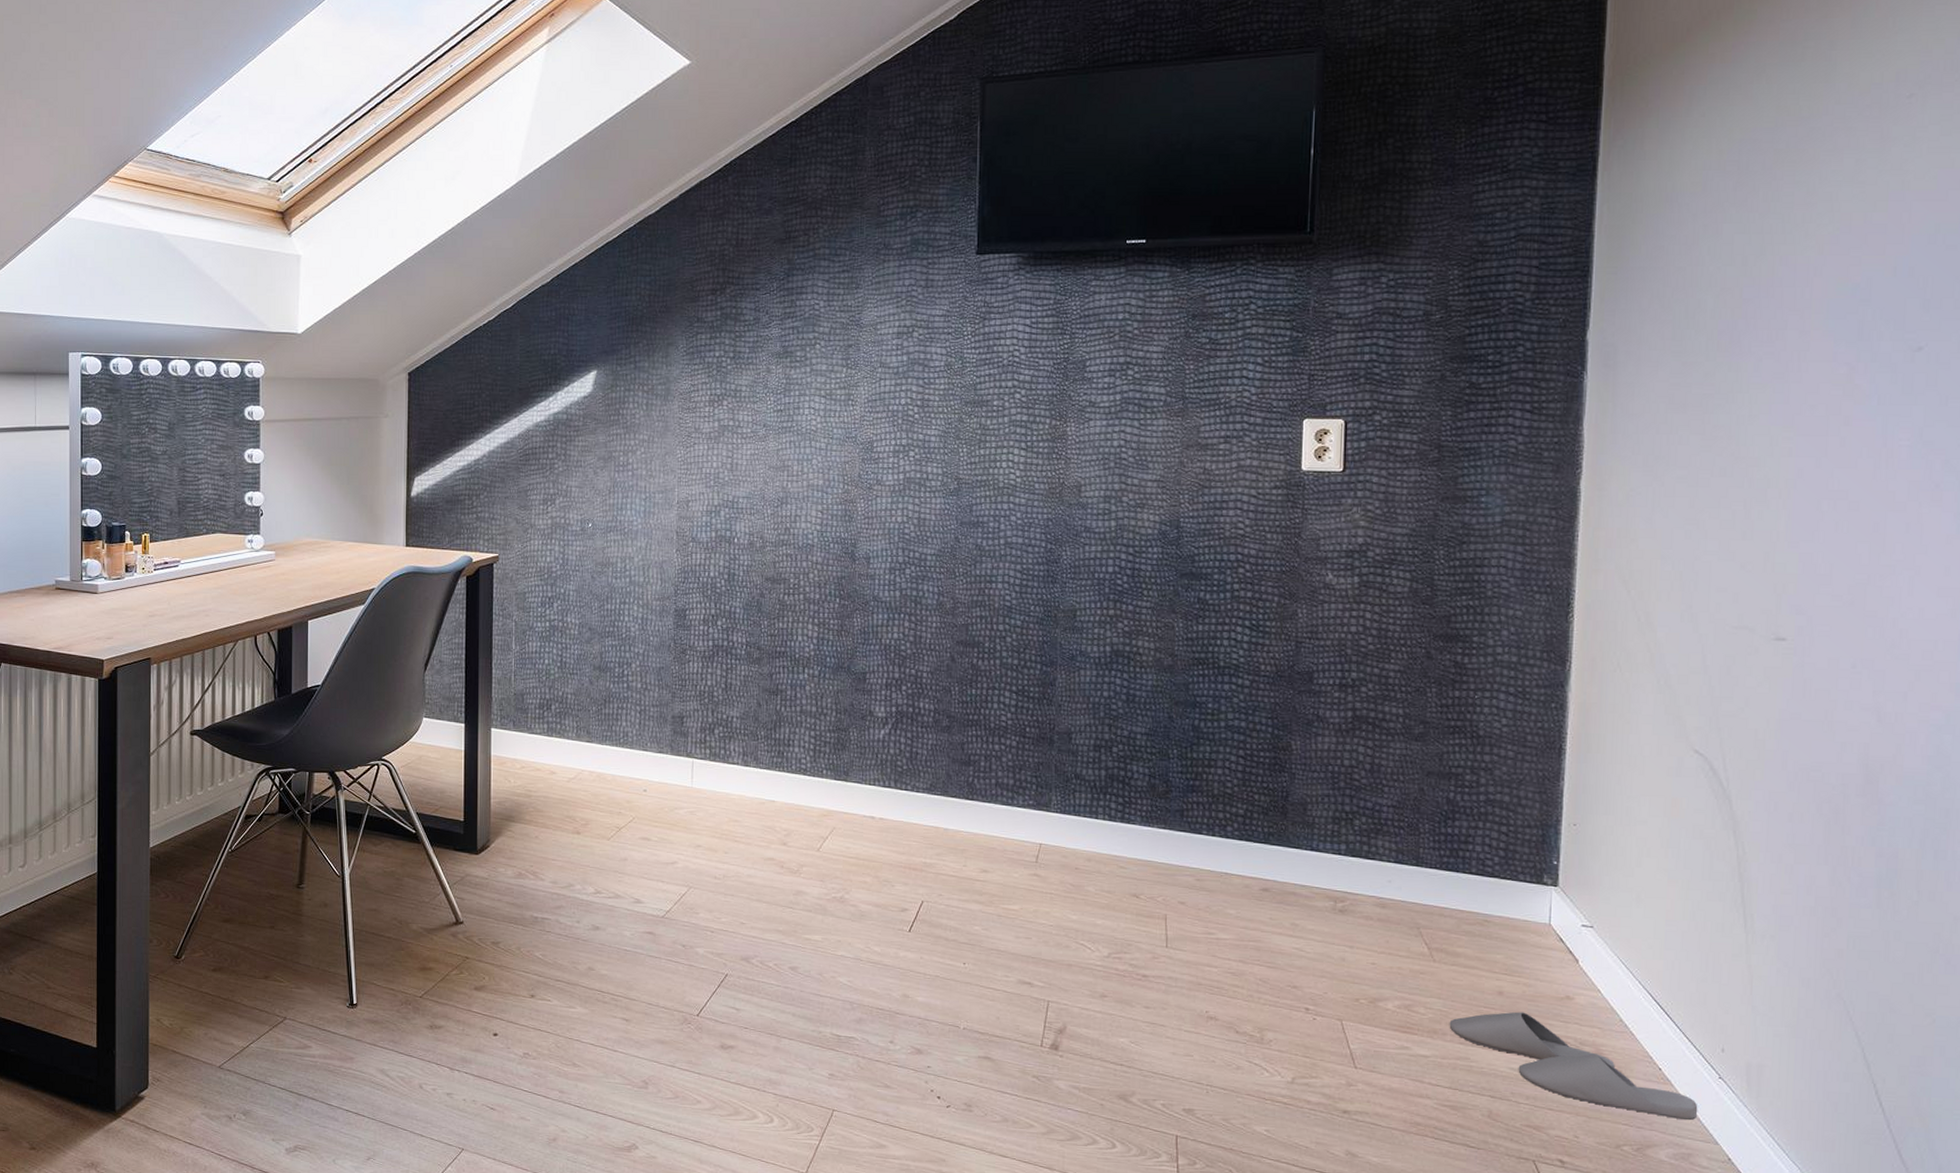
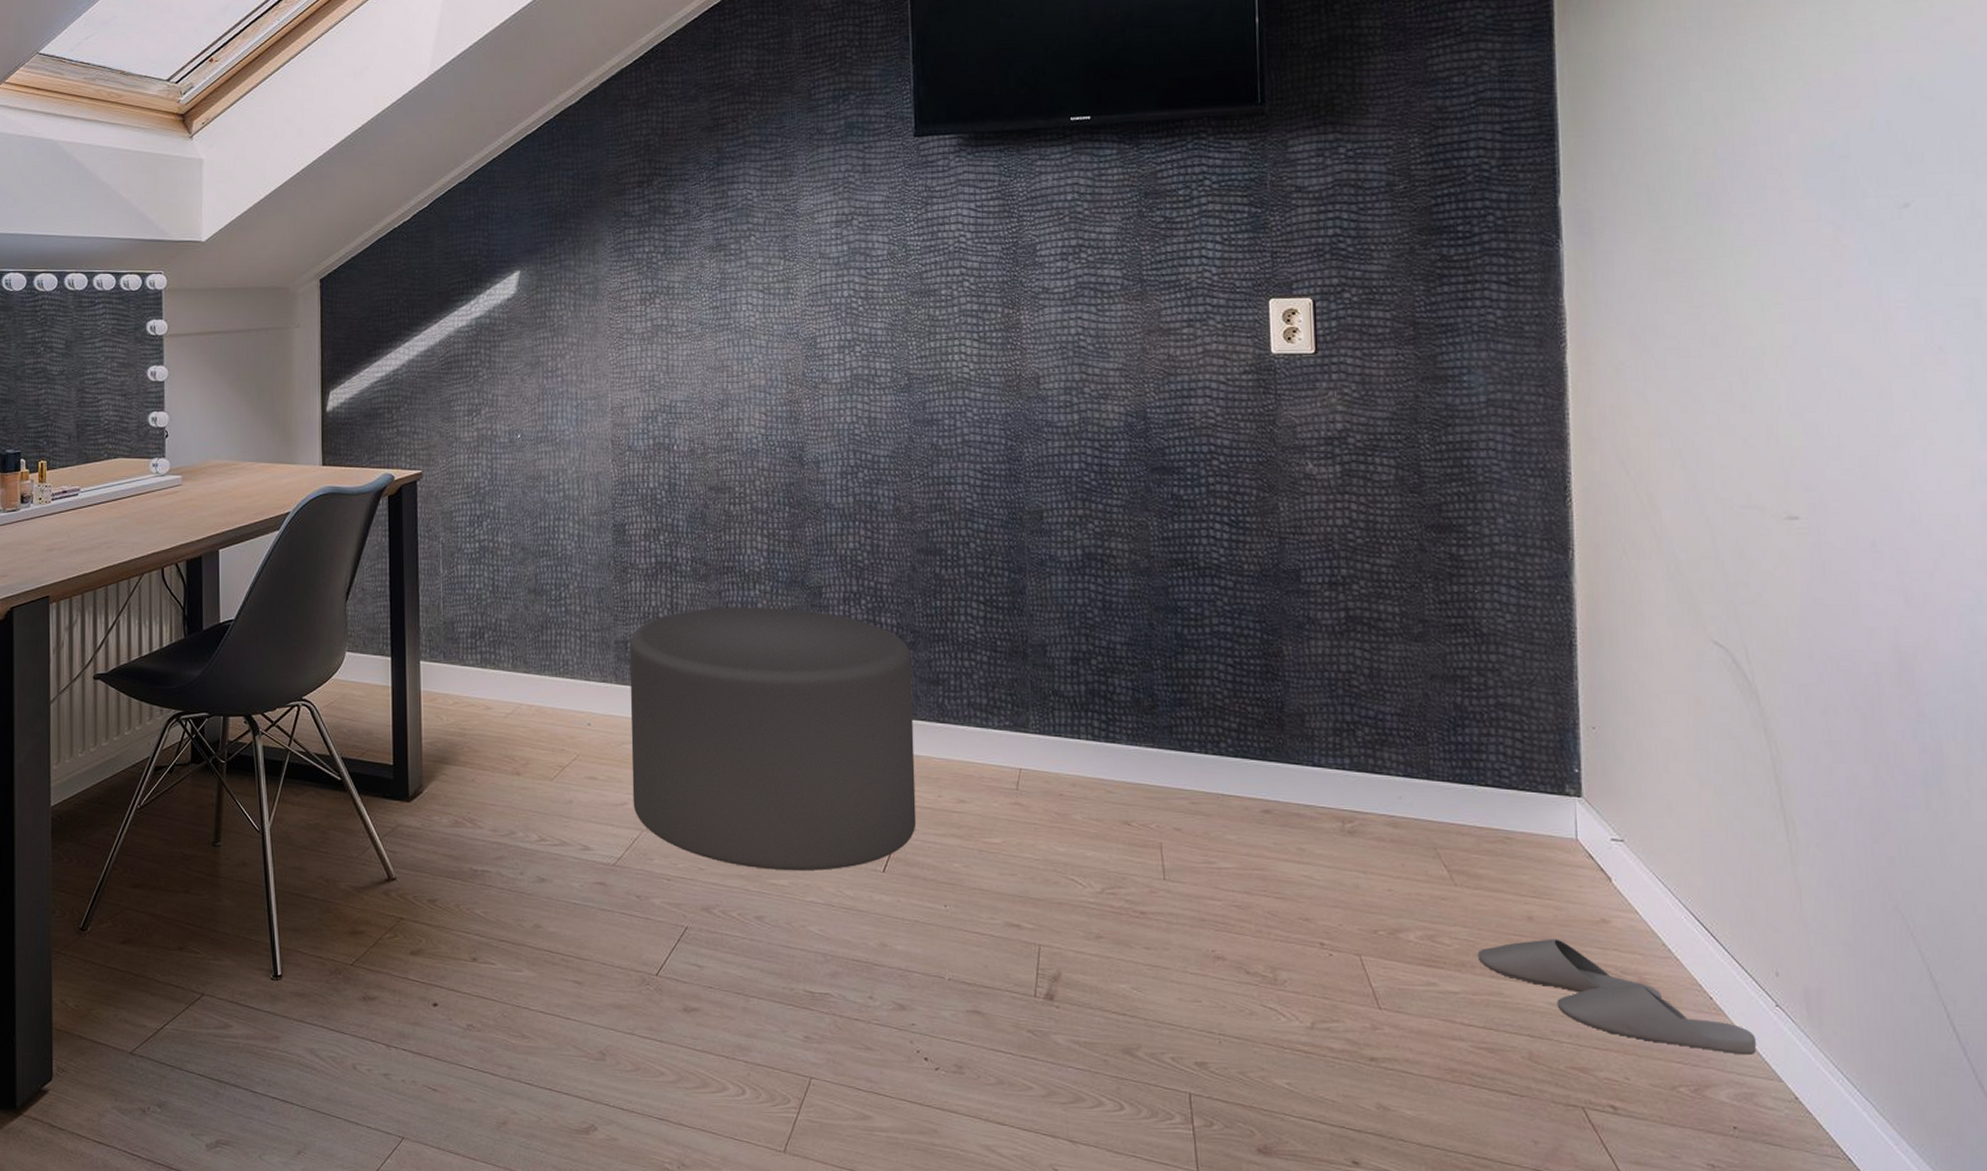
pouf: none [682,688,946,929] -> present [630,607,916,871]

